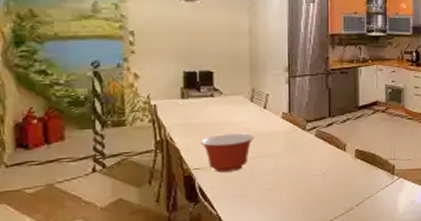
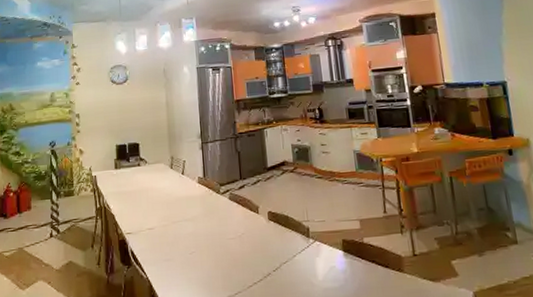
mixing bowl: present [200,133,254,172] -> none [131,198,175,237]

